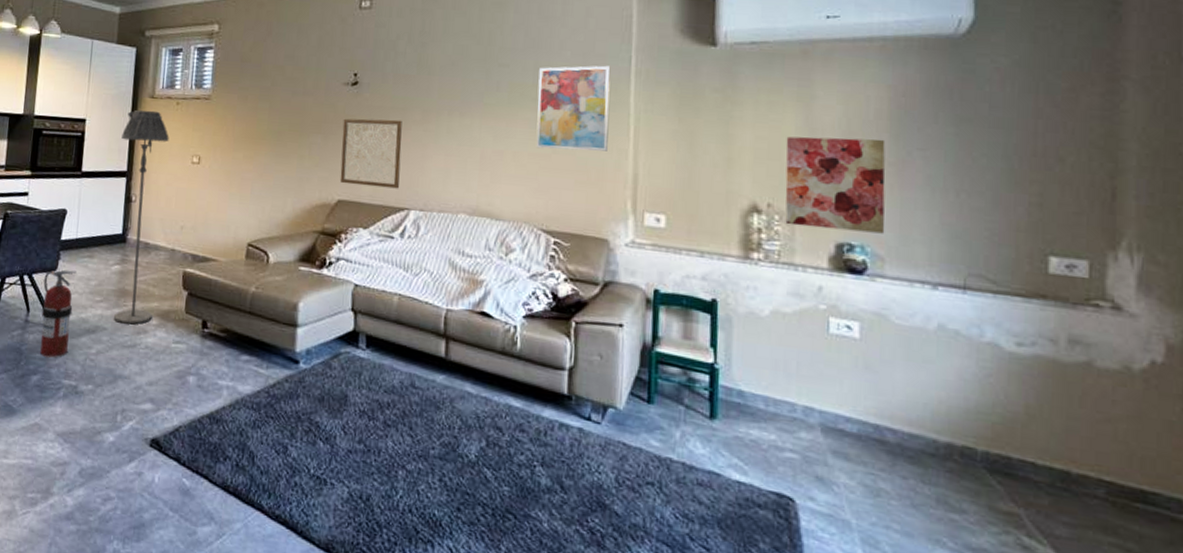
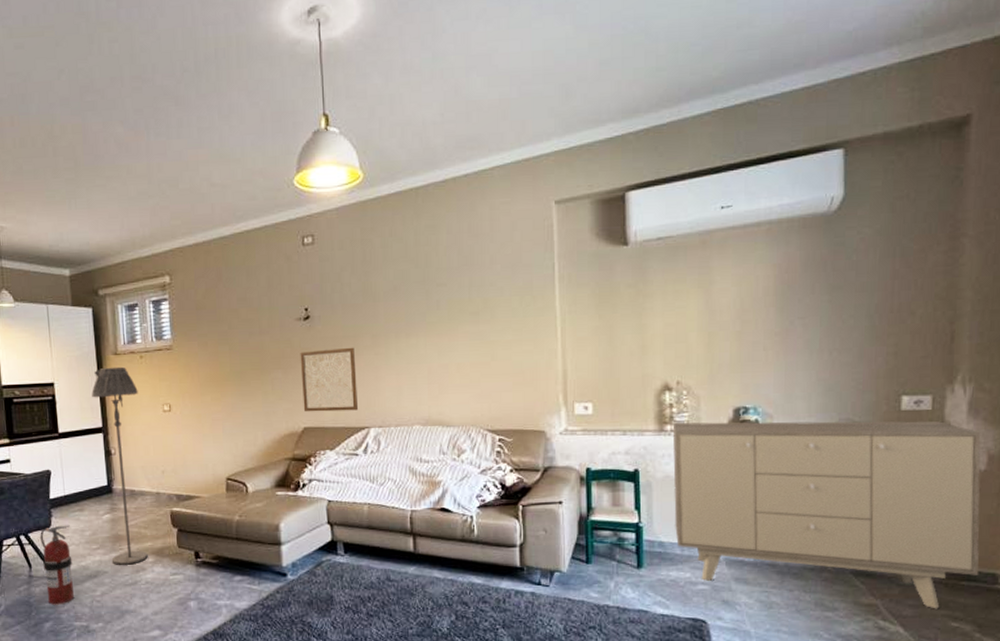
wall art: present [536,65,611,151] -> none [474,274,539,358]
sideboard: none [758,250,1159,534] -> present [672,421,981,609]
wall art: present [785,136,886,234] -> none [690,313,773,398]

